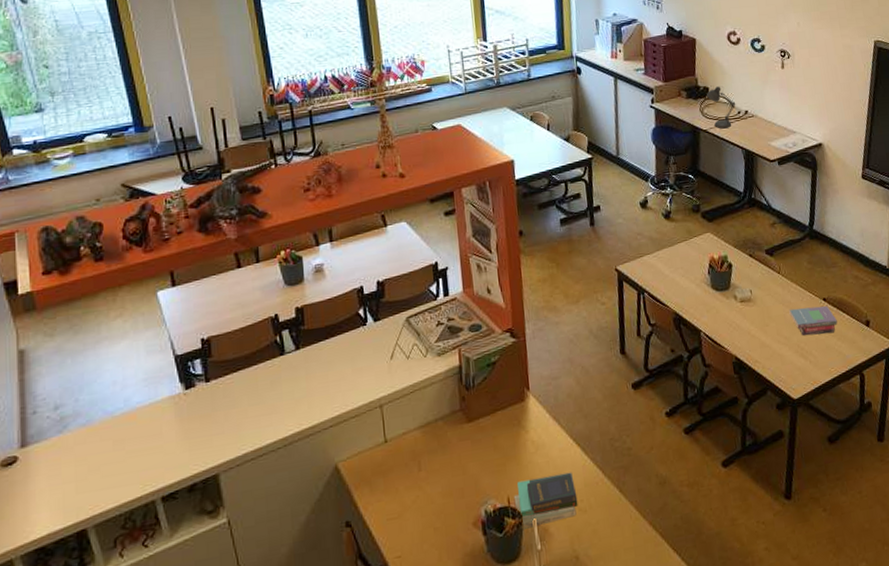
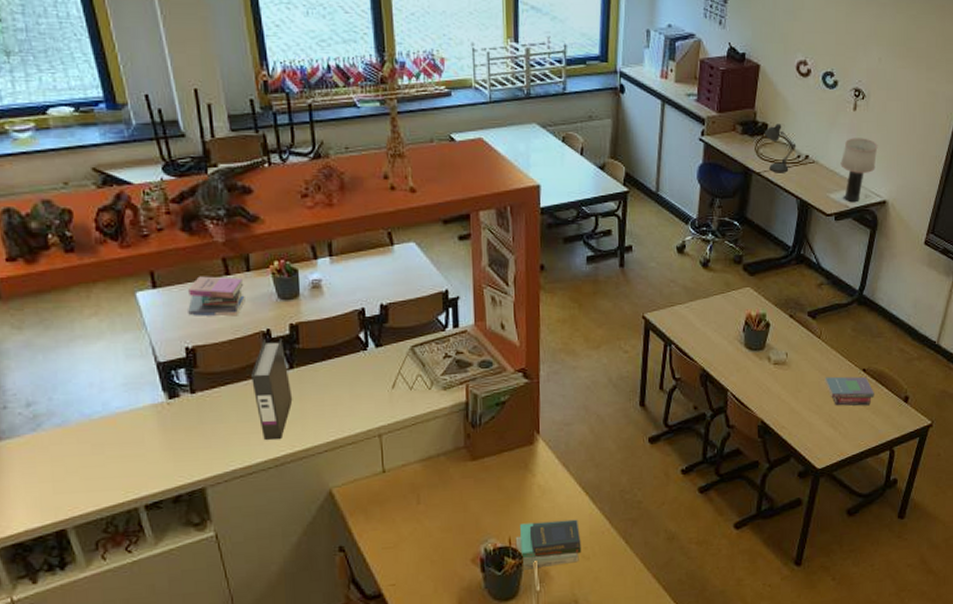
books: none [204,269,255,309] -> present [188,276,245,317]
binder: none [261,322,300,421] -> present [251,339,293,440]
table lamp: none [776,91,808,148] -> present [840,138,878,203]

